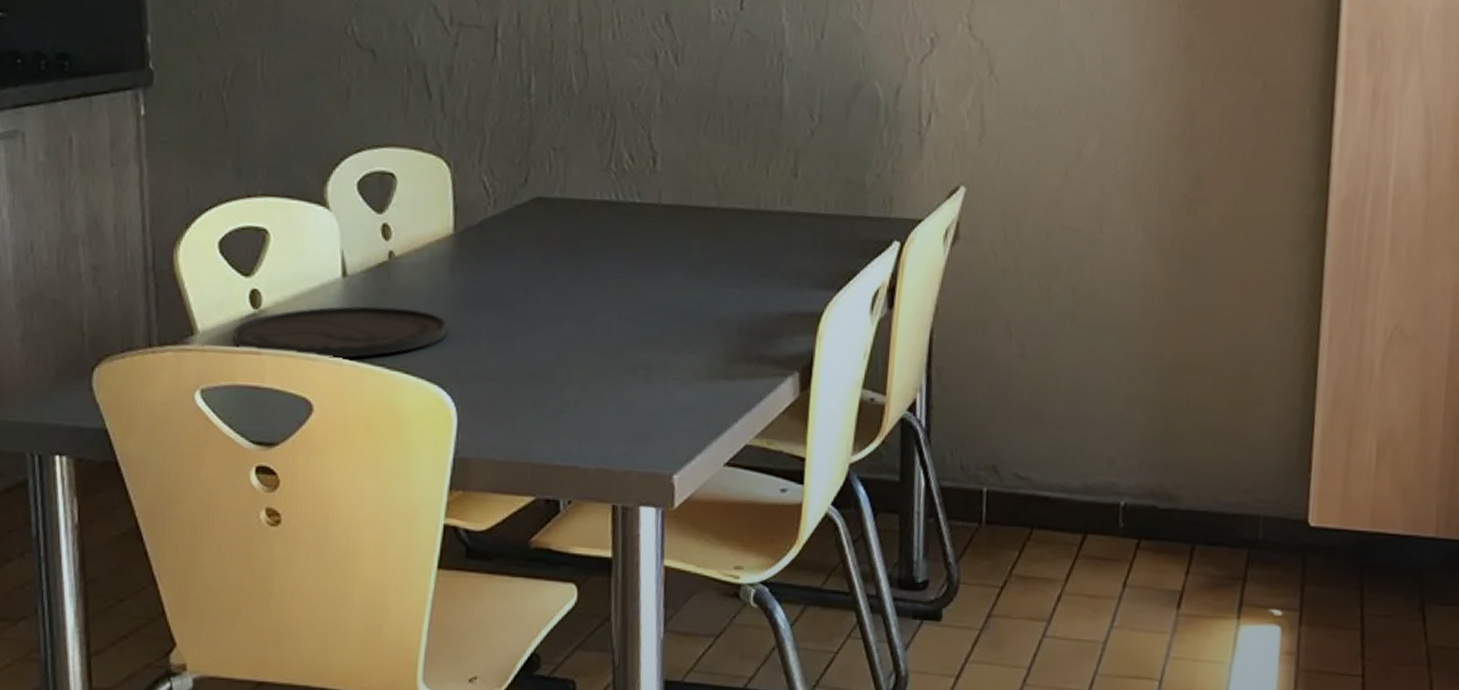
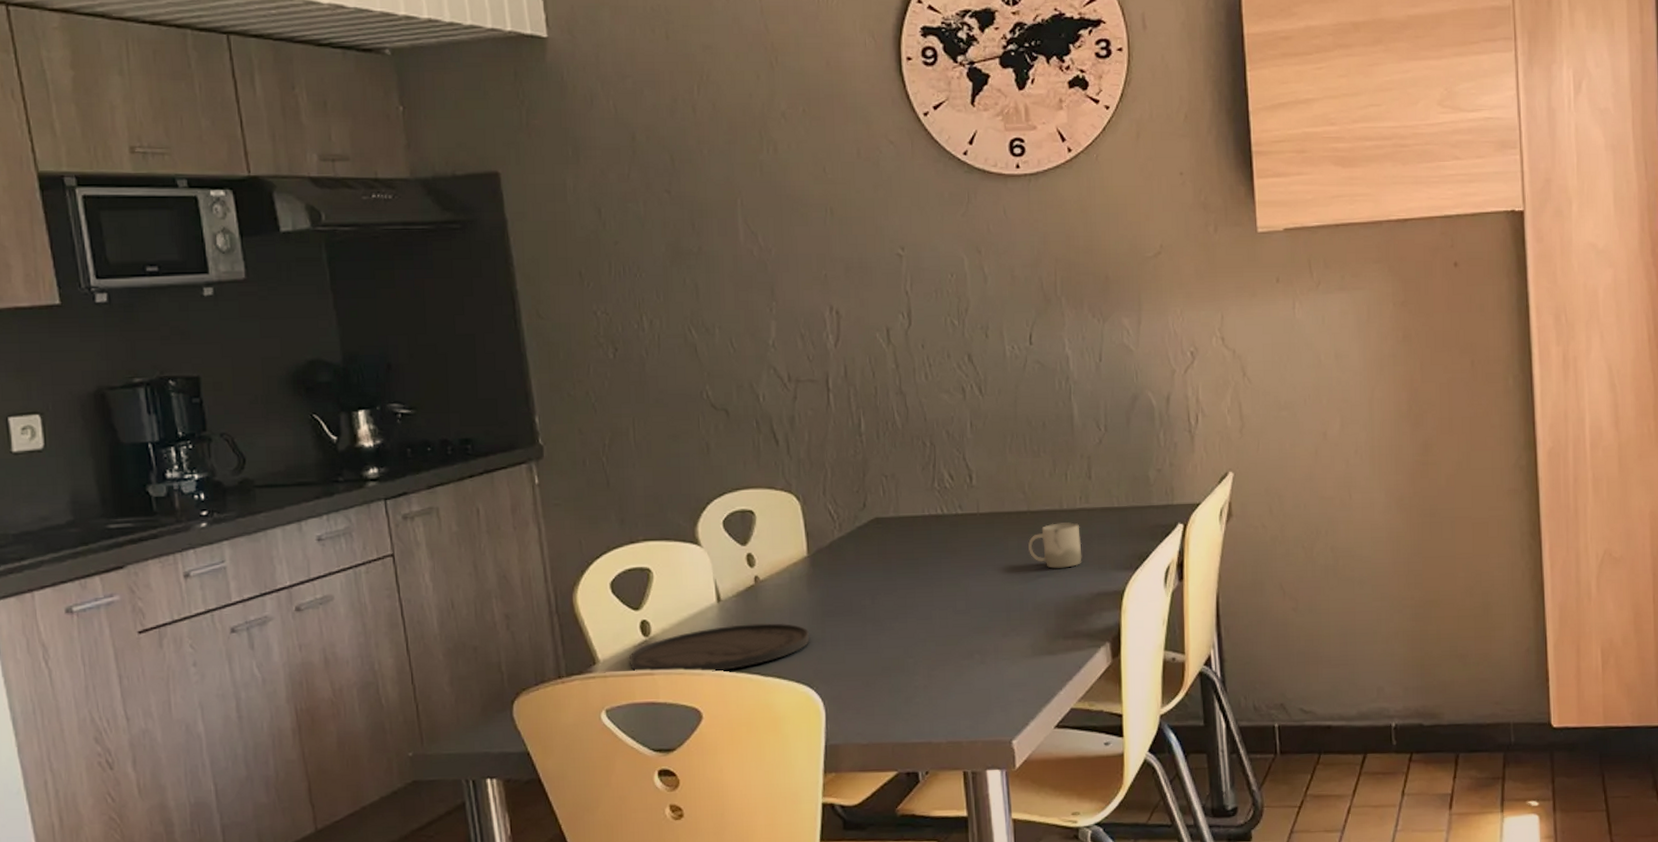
cup: none [714,225,778,279] -> present [1028,522,1082,569]

